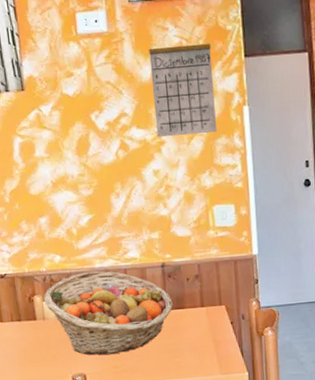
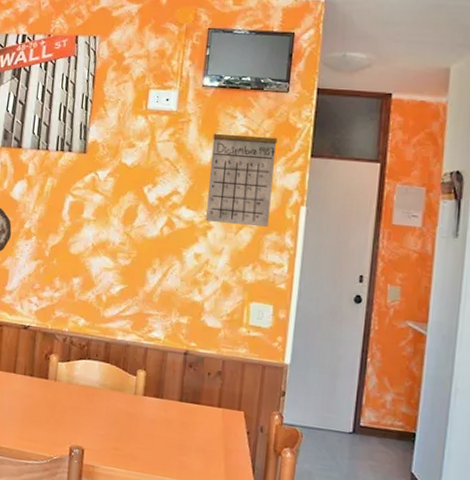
fruit basket: present [44,271,173,356] -> none [60,341,189,436]

